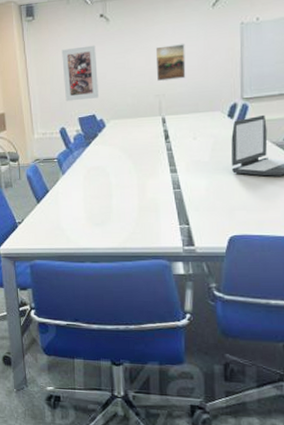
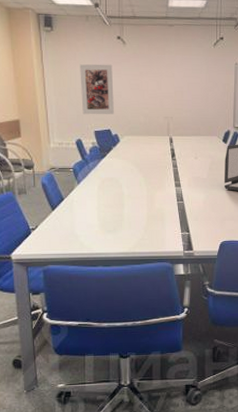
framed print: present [155,44,186,81] -> none [166,74,191,105]

